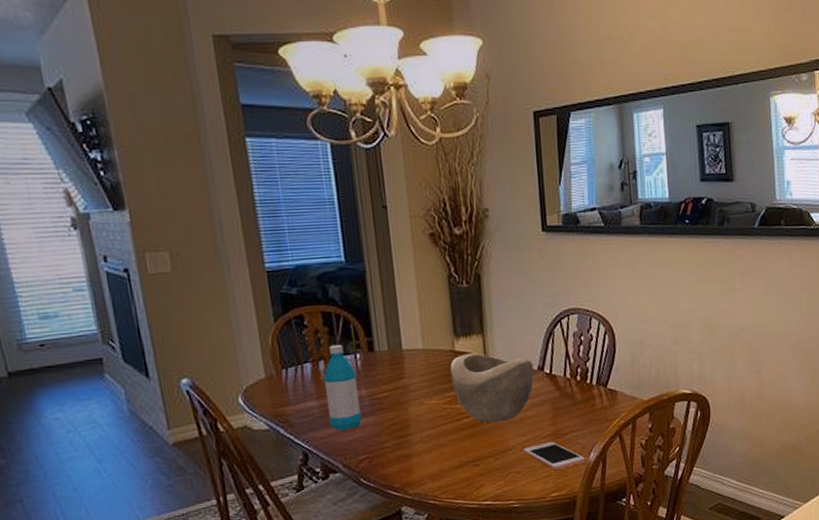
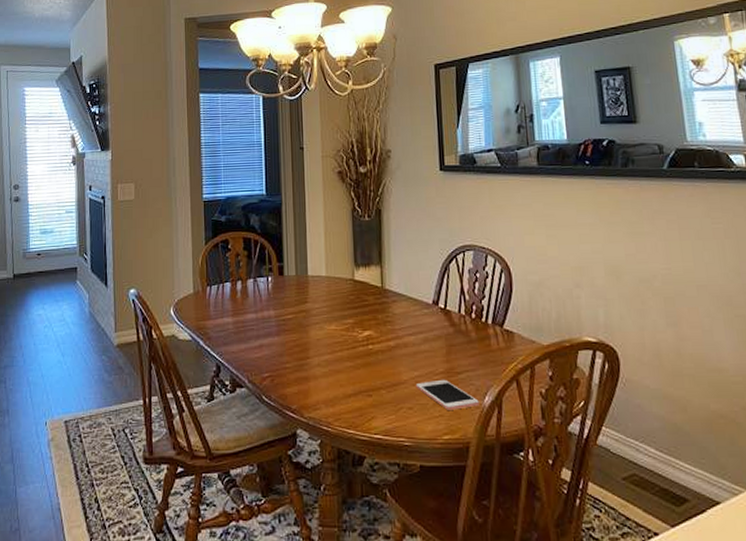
water bottle: present [323,344,362,432] -> none [239,267,269,348]
decorative bowl: present [450,353,534,423] -> none [349,283,428,354]

